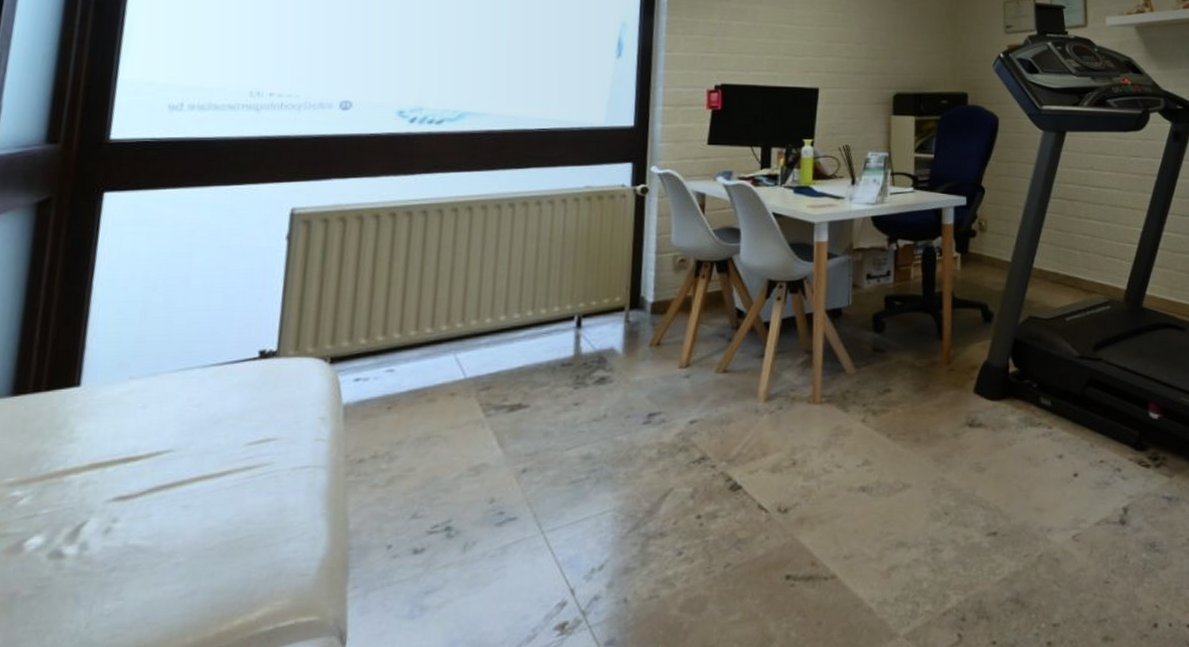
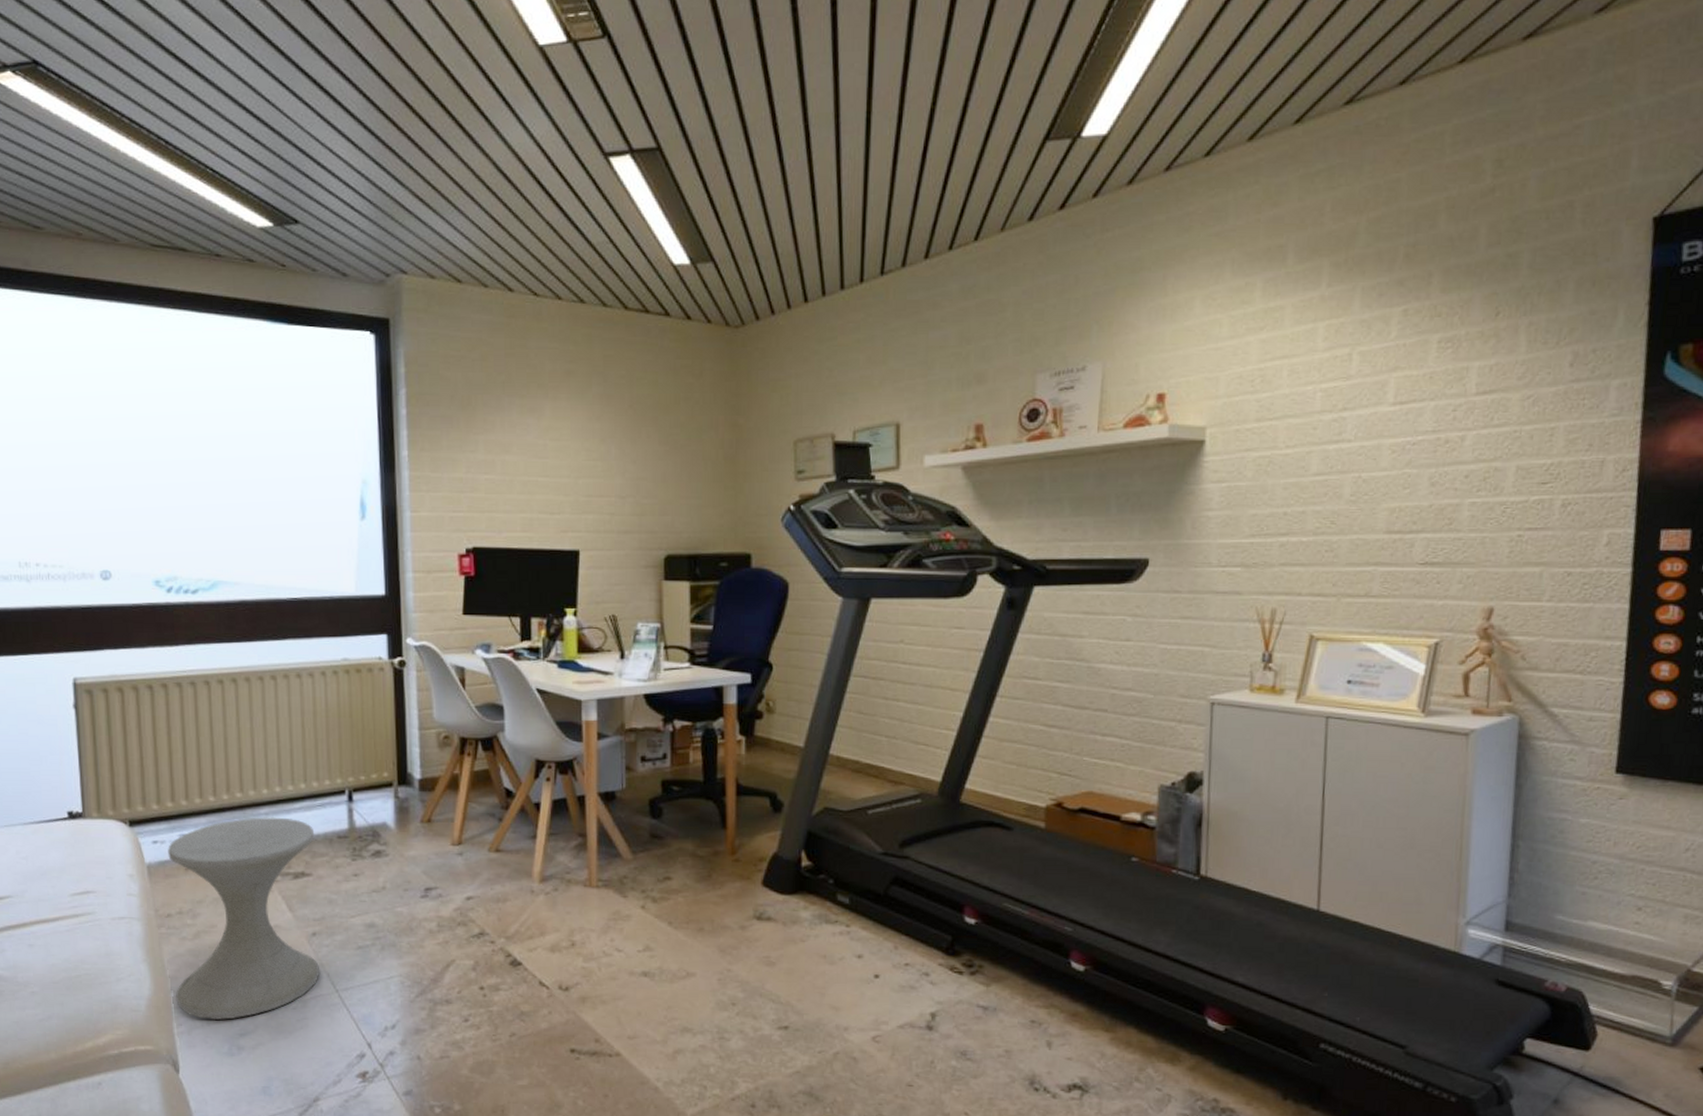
side table: none [355,347,537,579] -> present [168,817,319,1021]

